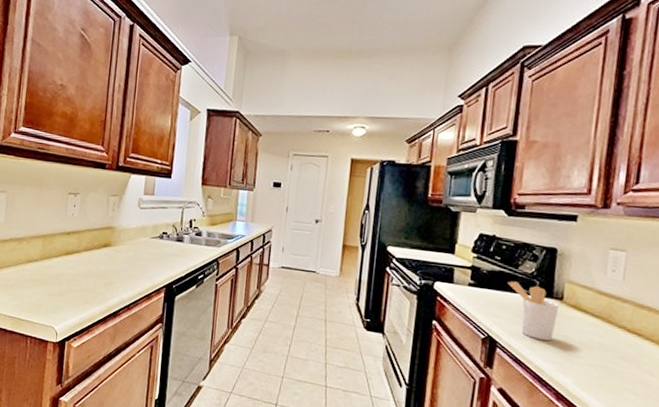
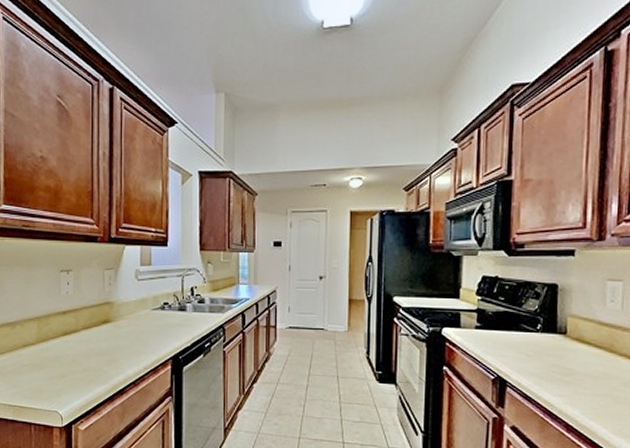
utensil holder: present [508,281,559,341] -> none [513,320,563,375]

